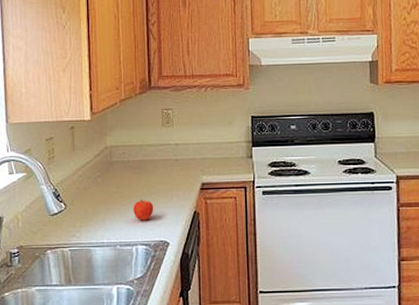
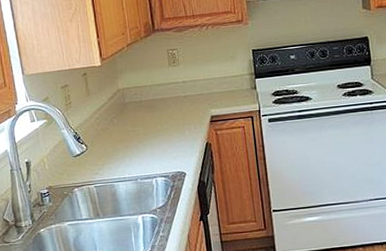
fruit: present [133,200,154,221] -> none [149,136,169,155]

